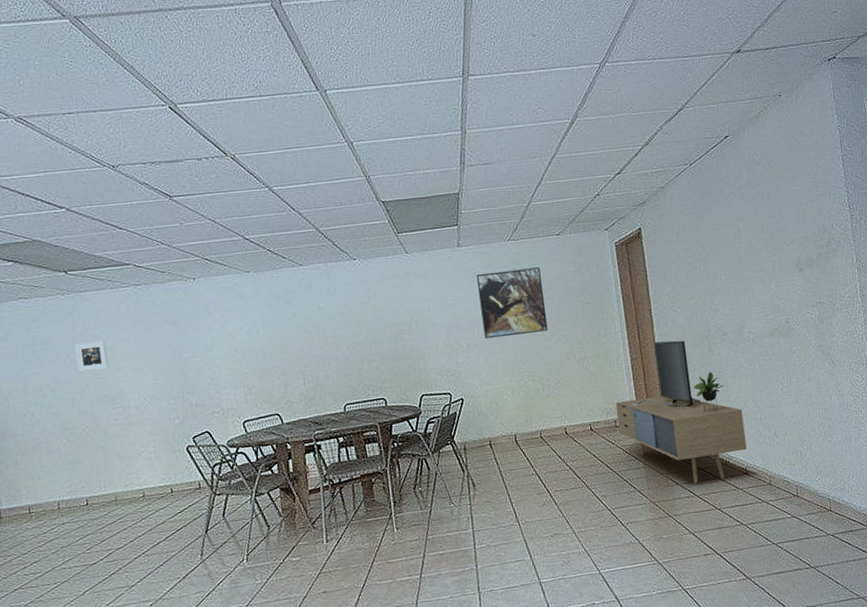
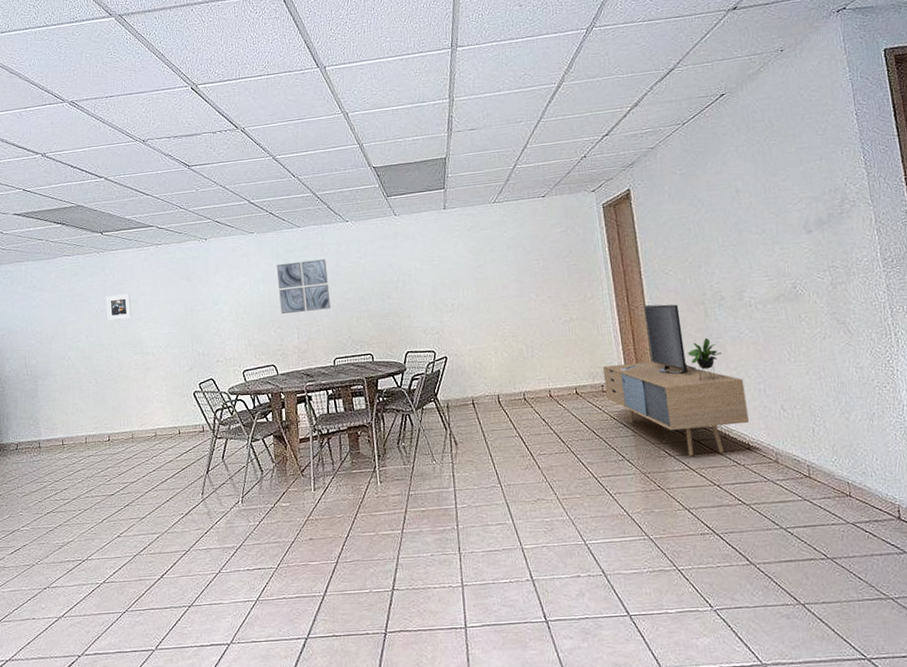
wall art: none [278,299,340,360] -> present [277,259,331,315]
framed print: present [476,267,548,339] -> none [461,229,533,299]

